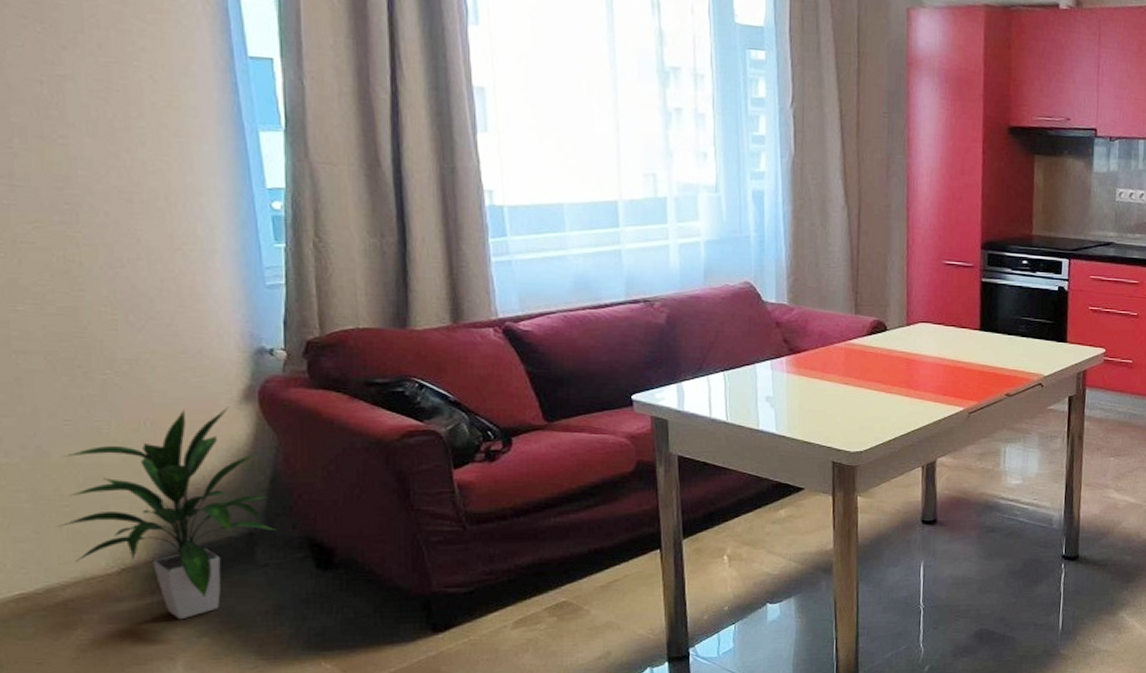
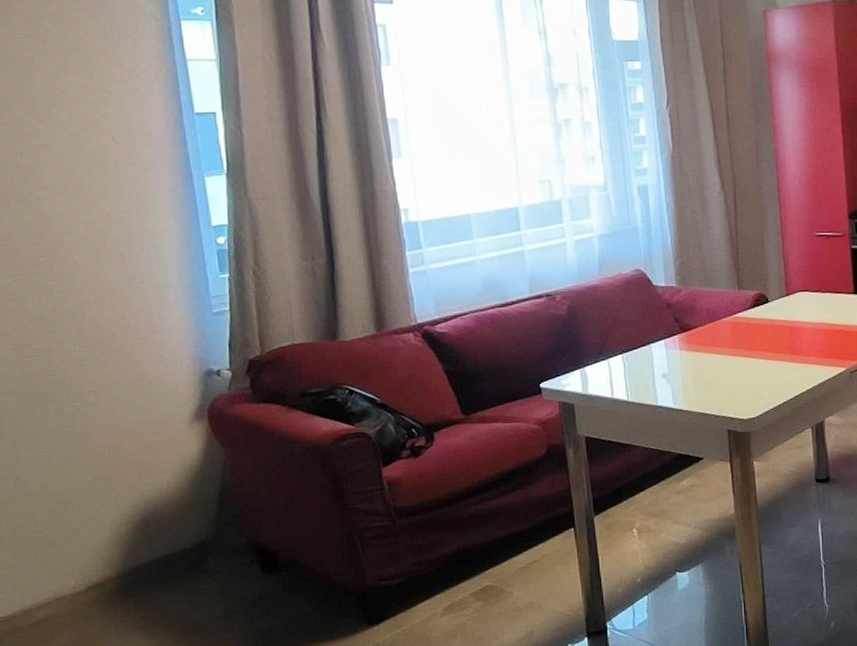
indoor plant: present [58,405,277,620] -> none [33,425,226,631]

